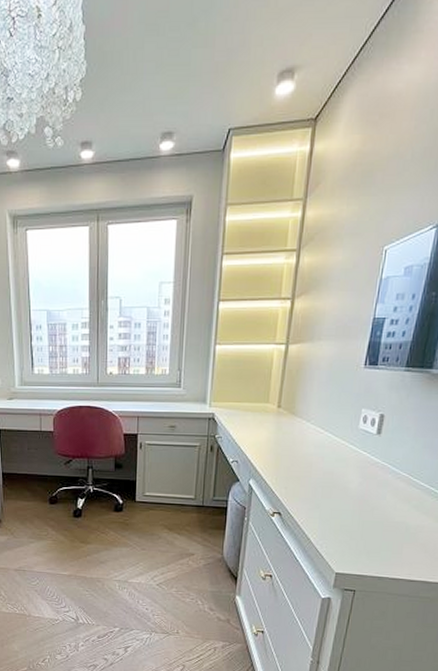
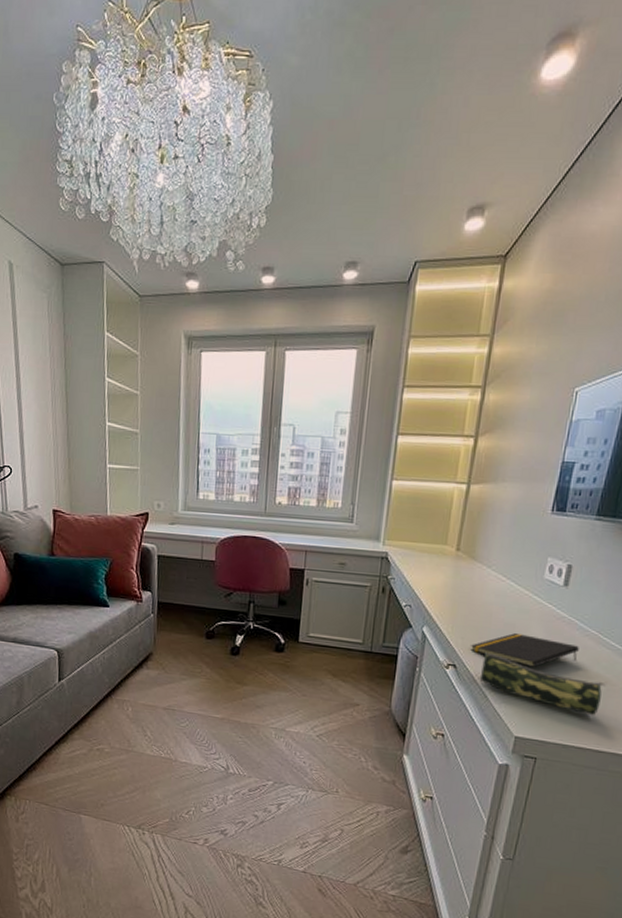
notepad: none [293,480,392,510] -> present [470,633,579,667]
pencil case: none [302,499,416,550] -> present [479,652,606,716]

